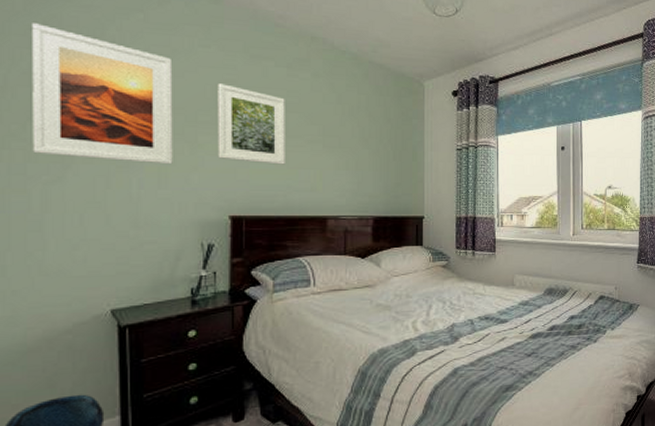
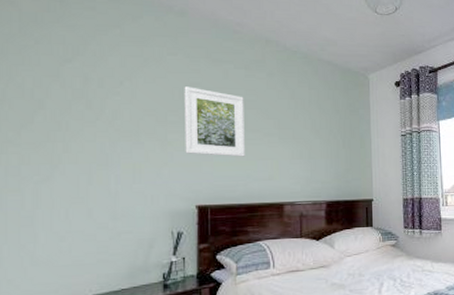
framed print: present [32,23,173,165] -> none [26,43,146,162]

